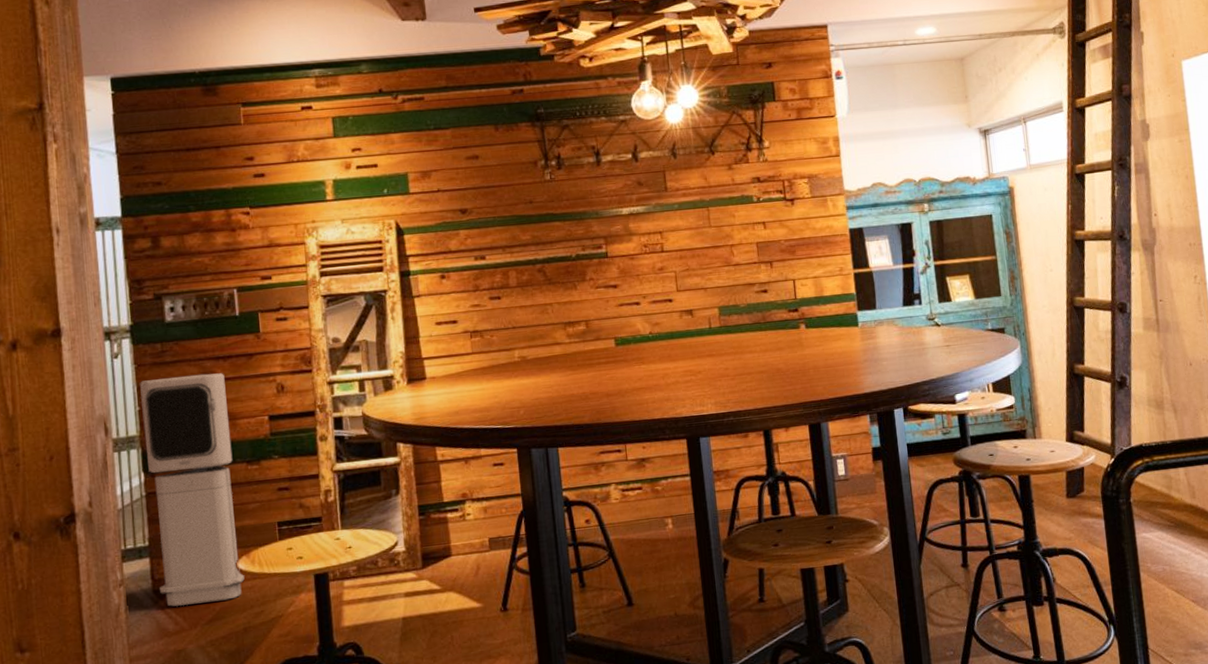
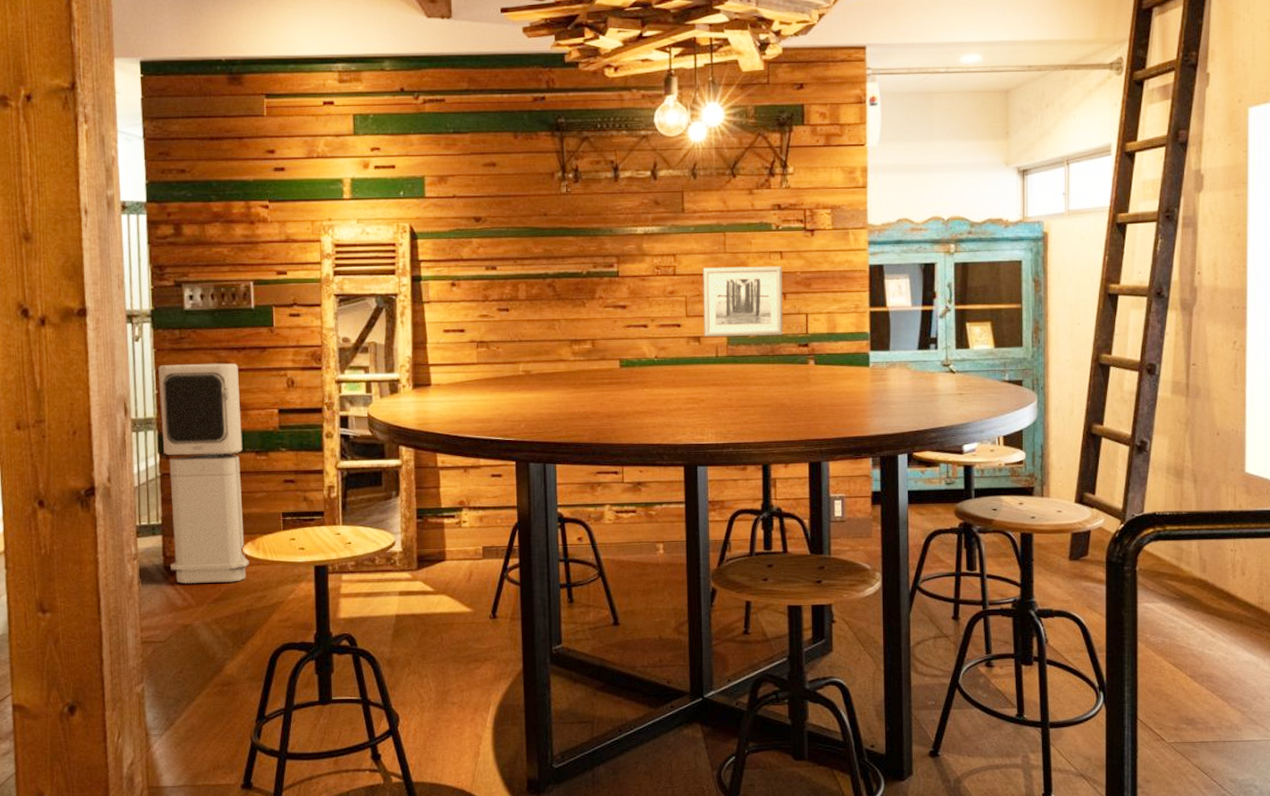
wall art: none [689,236,773,309] -> present [703,266,783,337]

